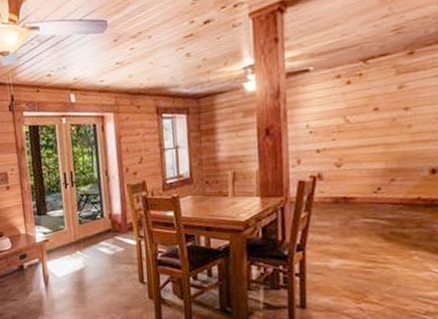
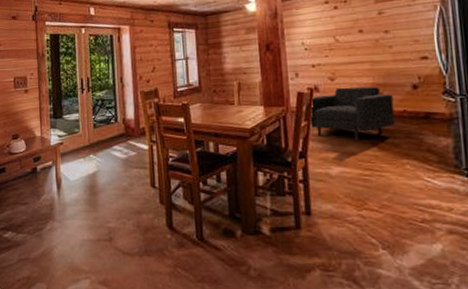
armchair: none [312,172,407,232] -> present [311,87,396,141]

